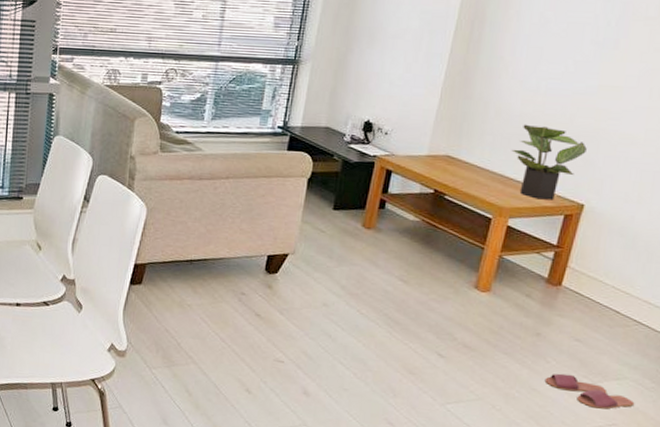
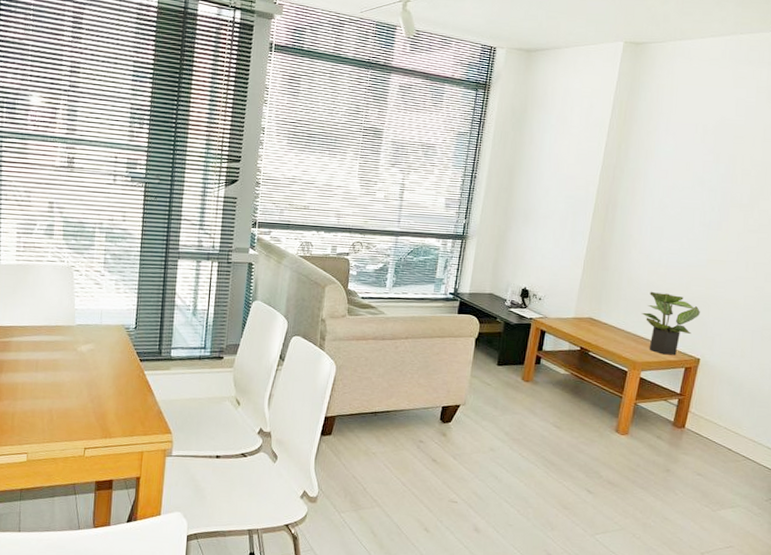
slippers: present [544,373,635,410] -> none [674,504,746,534]

